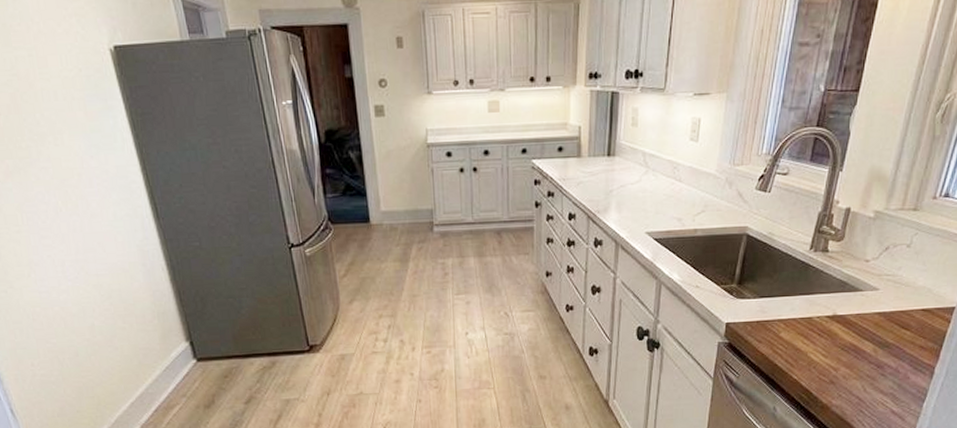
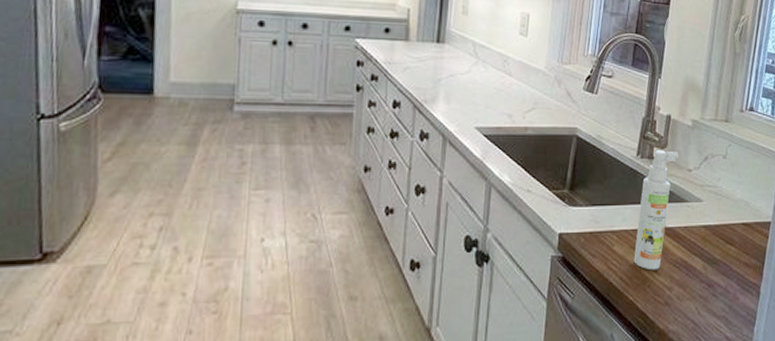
spray bottle: none [800,242,856,354] -> present [633,149,679,271]

